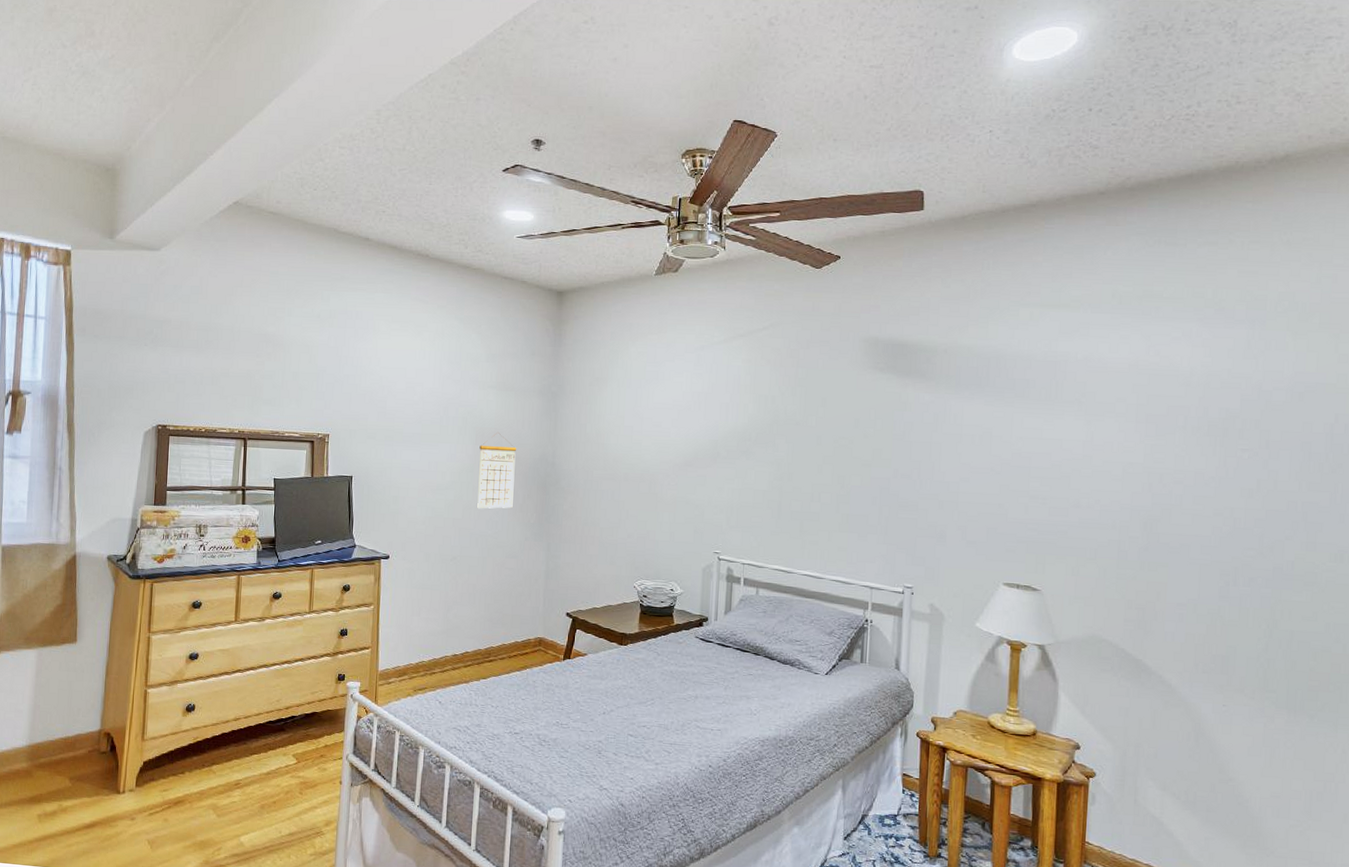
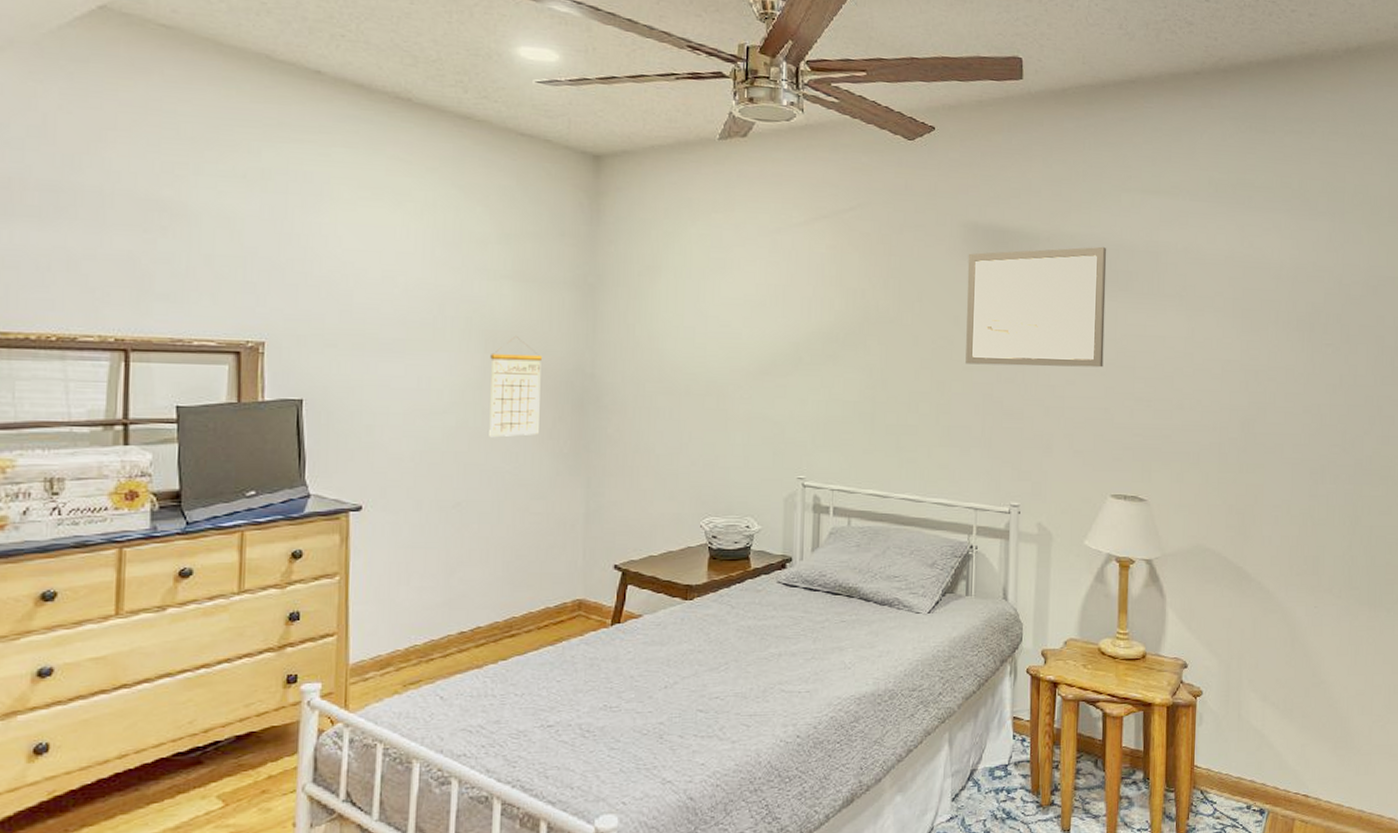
wall art: none [864,357,1004,467] -> present [965,246,1107,368]

